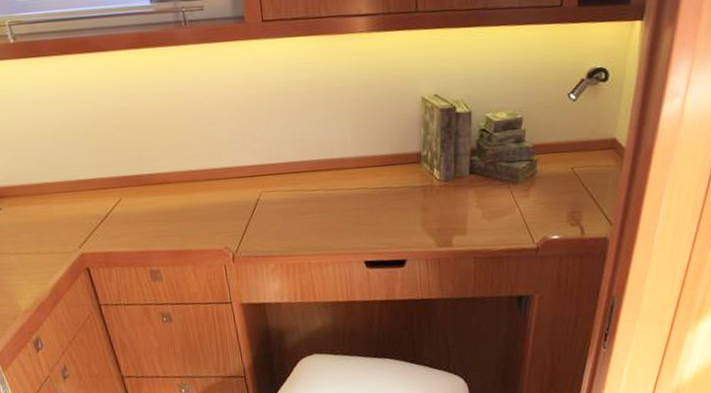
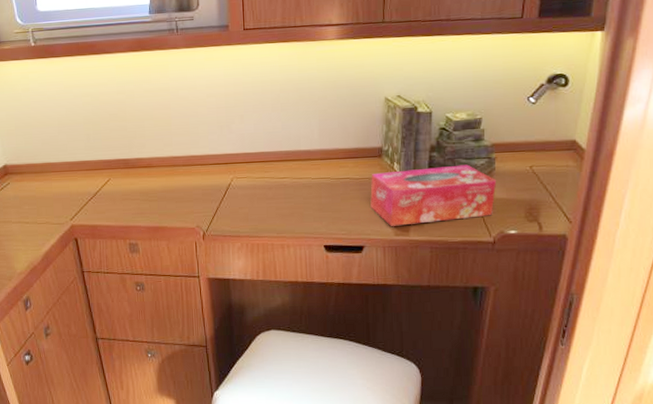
tissue box: none [410,168,539,237] -> present [370,164,497,226]

